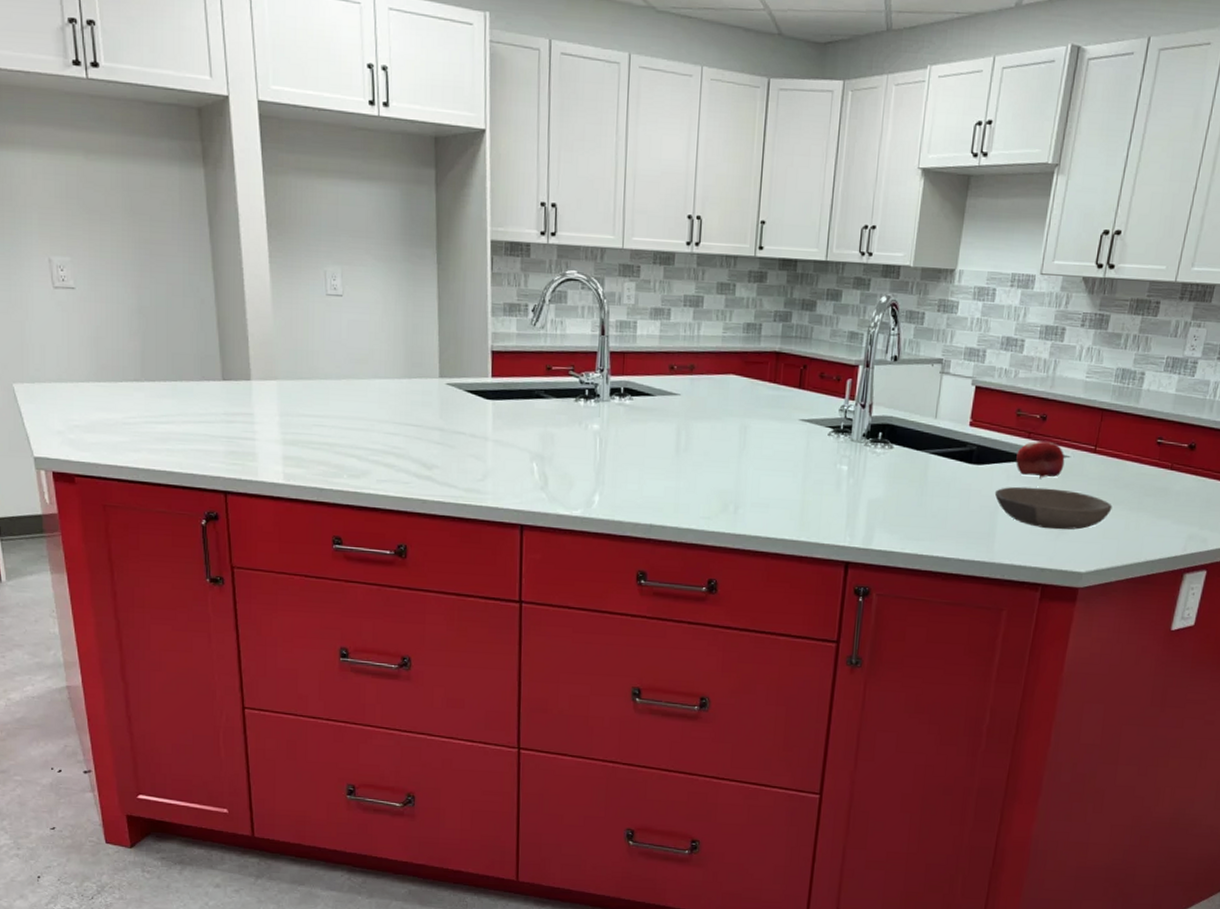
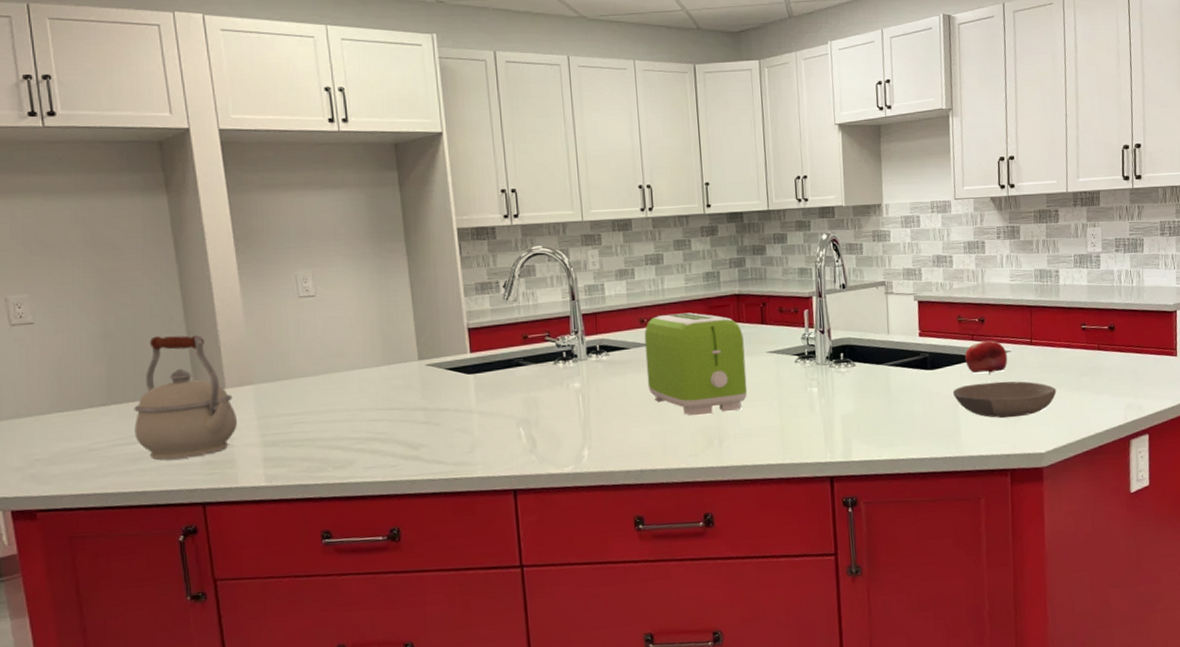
kettle: none [165,317,260,446] -> present [134,335,237,461]
toaster: none [668,363,777,478] -> present [644,312,748,416]

